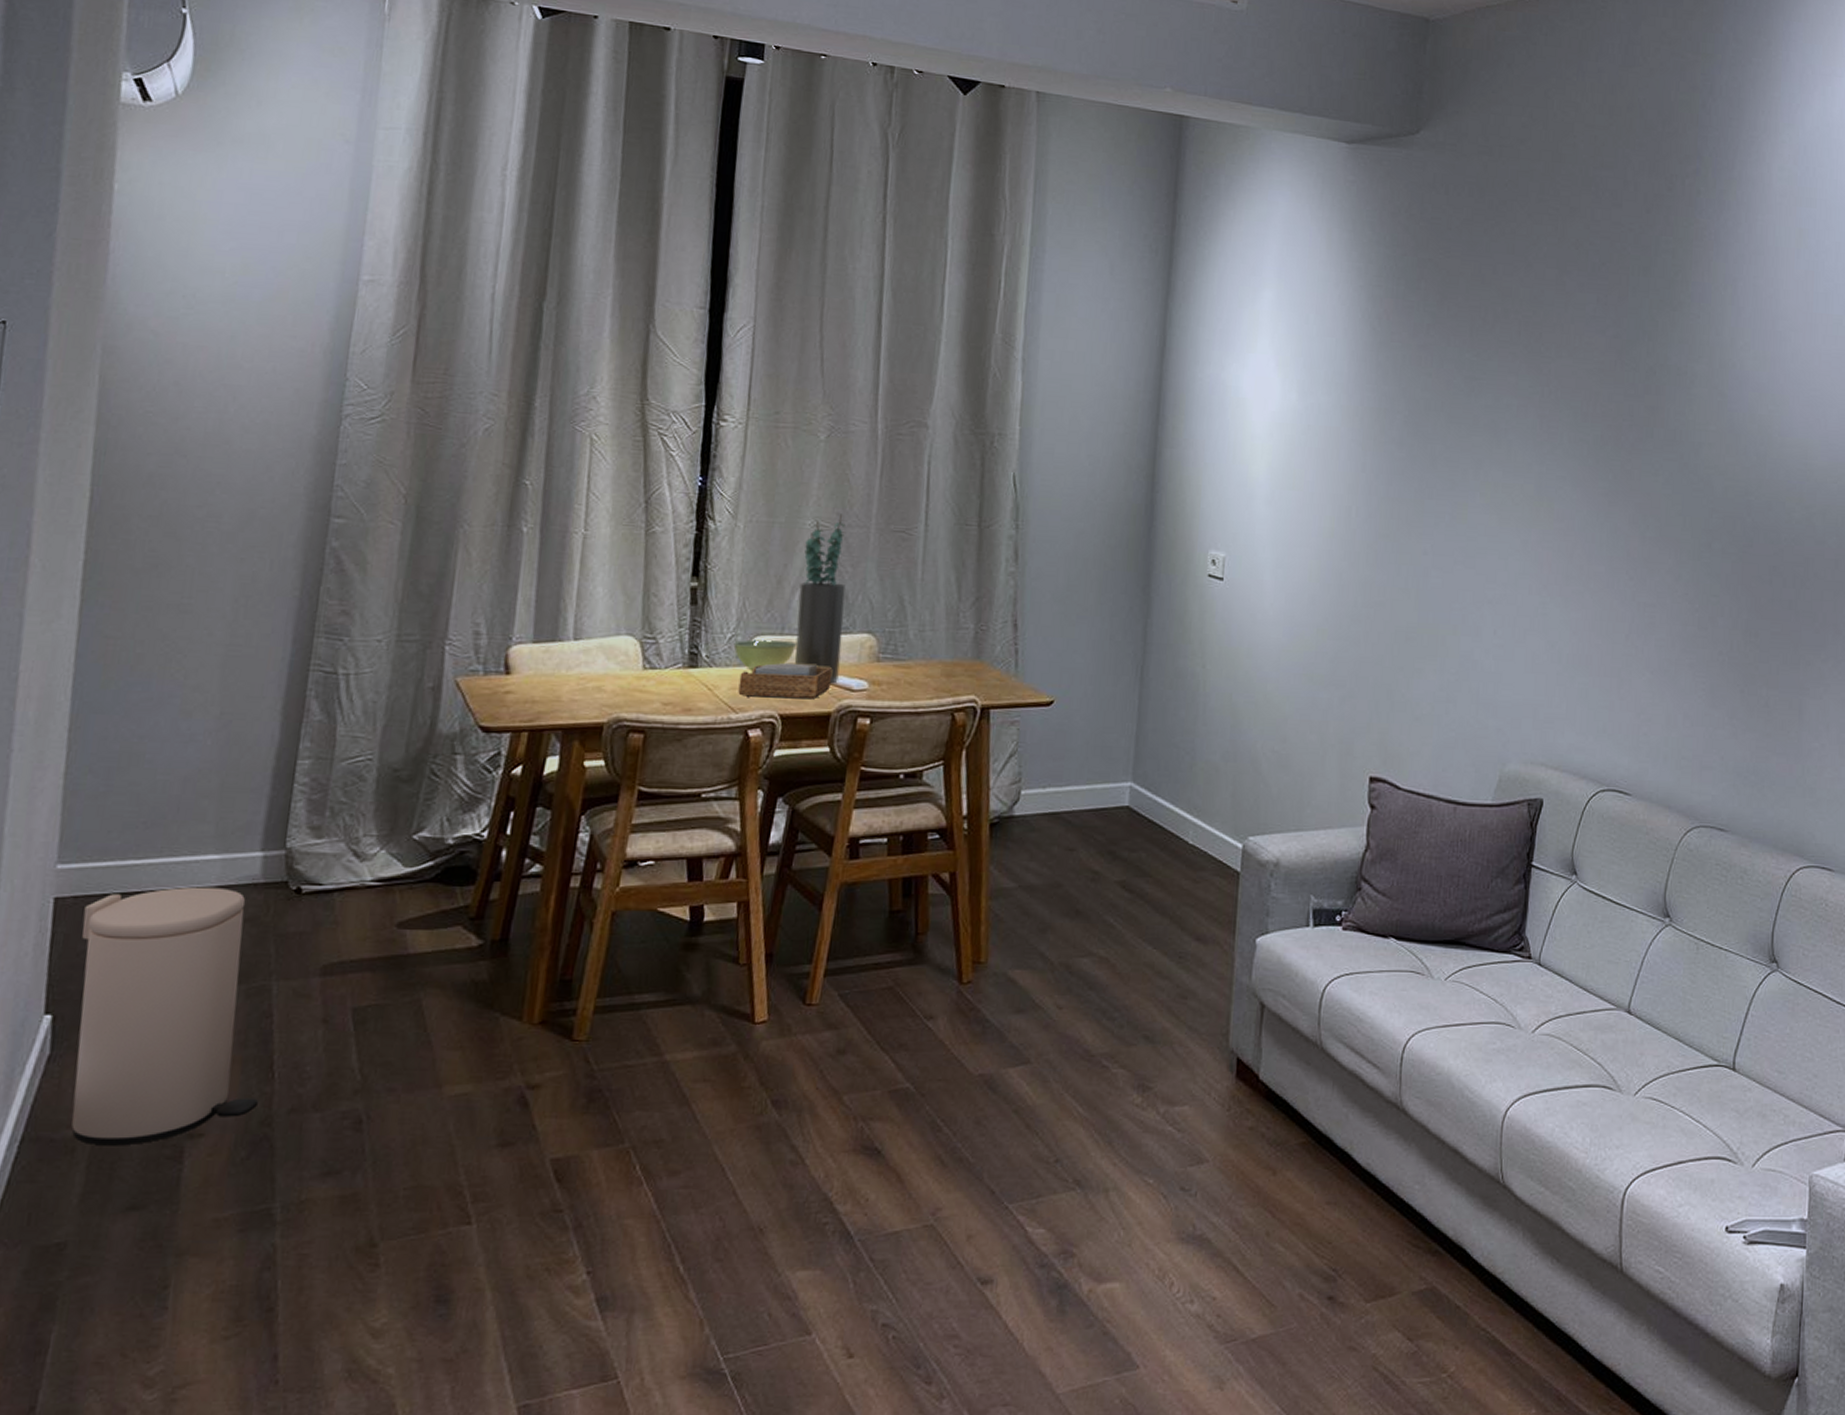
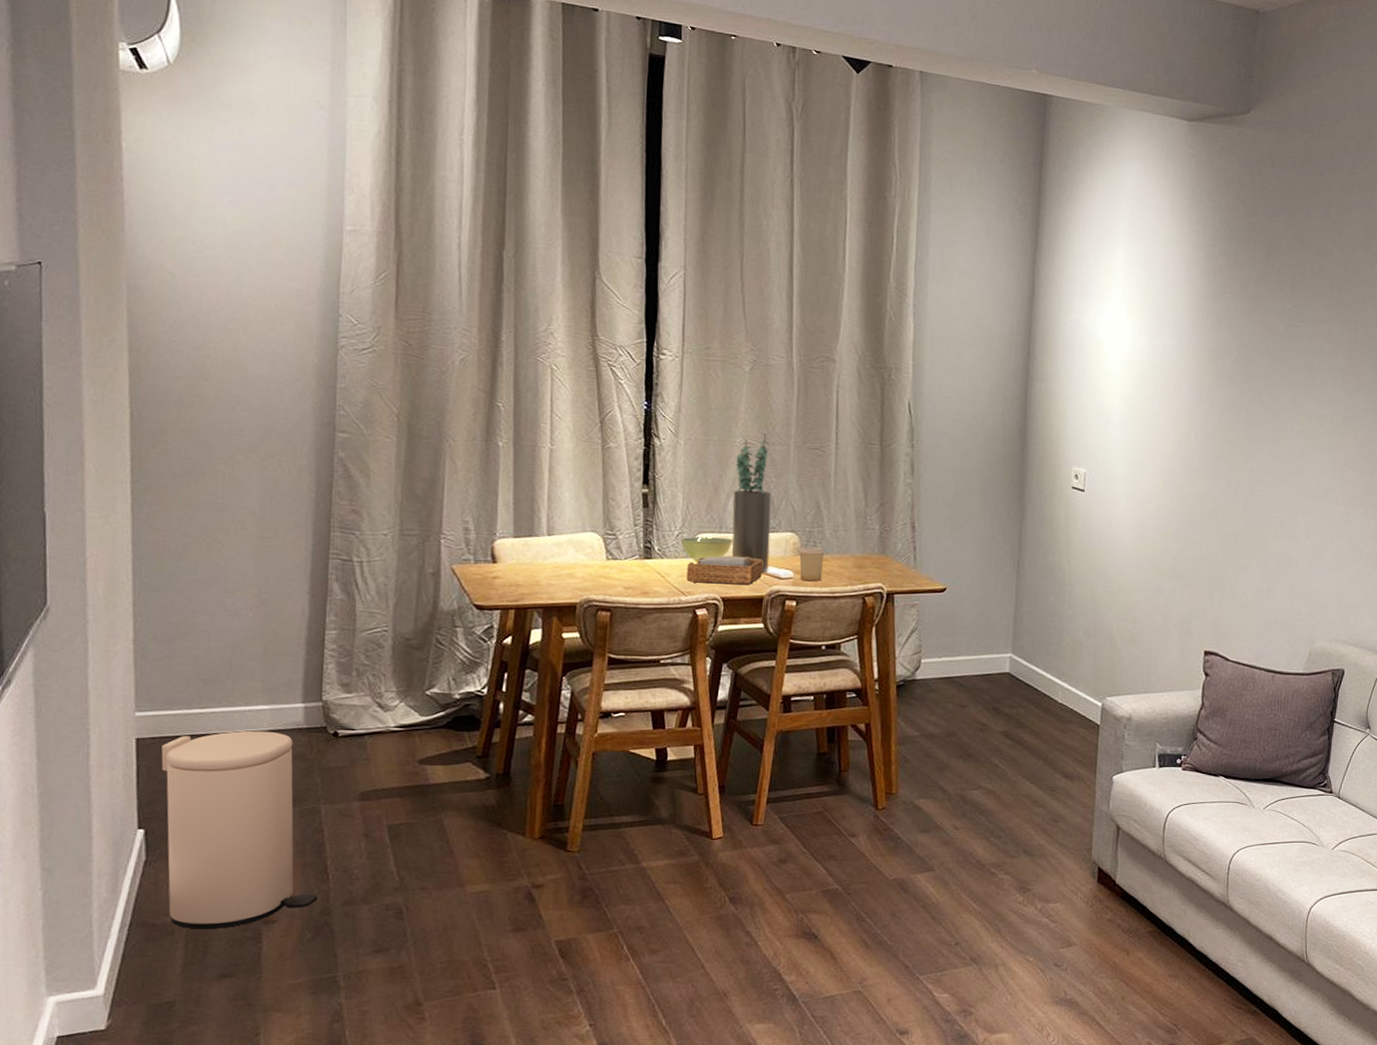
cup: none [875,651,907,694] -> present [798,546,825,582]

